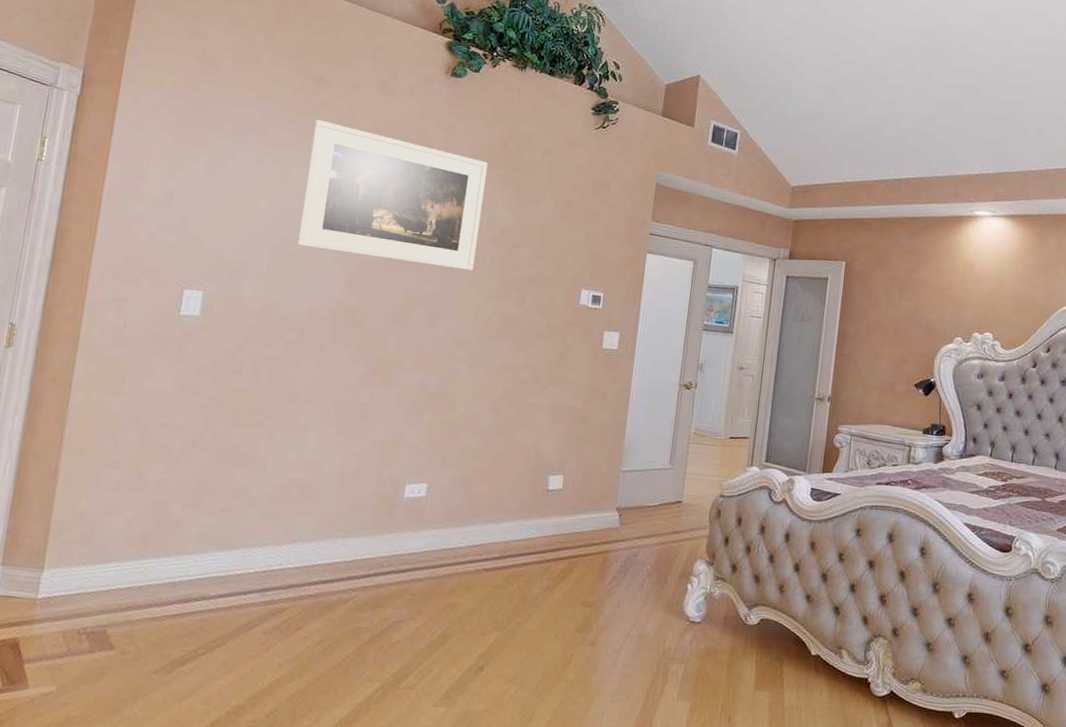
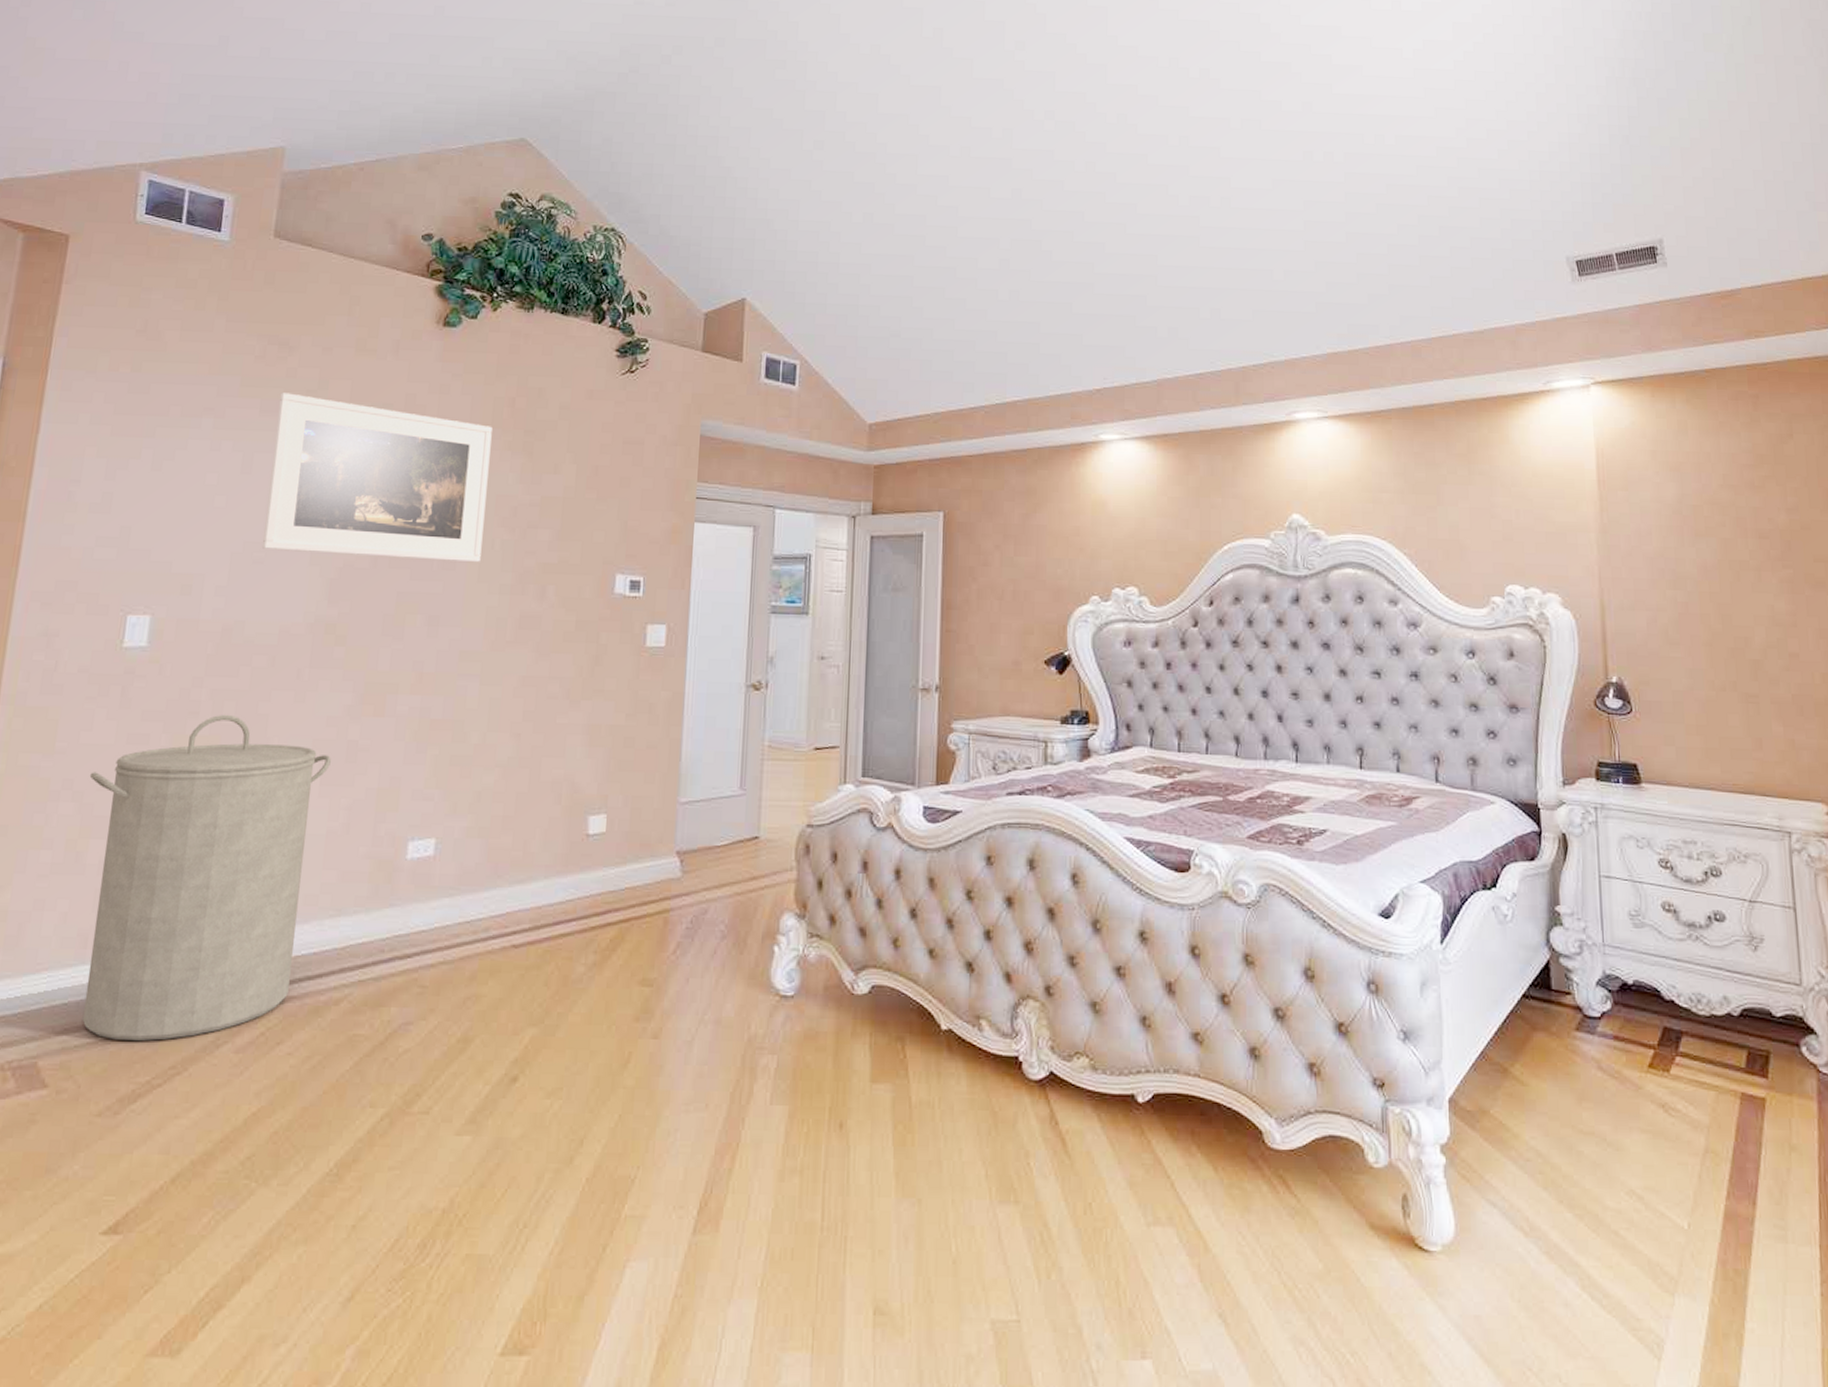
laundry hamper: none [143,374,347,621] -> present [82,714,331,1041]

